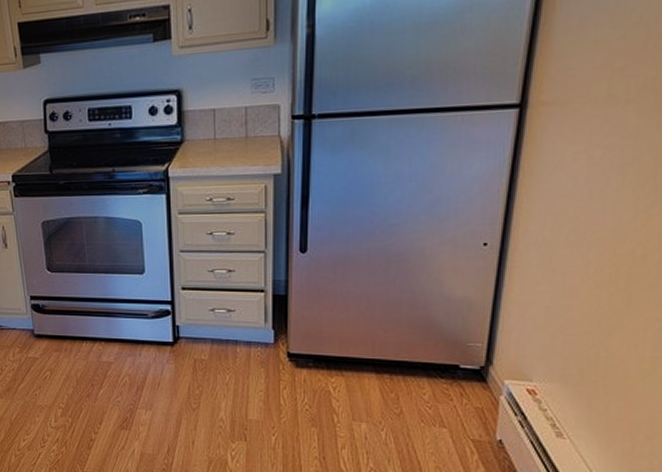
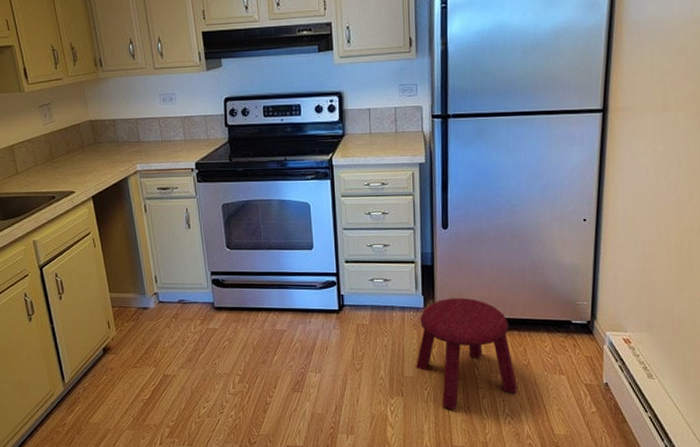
stool: none [262,333,386,459] -> present [416,297,518,410]

